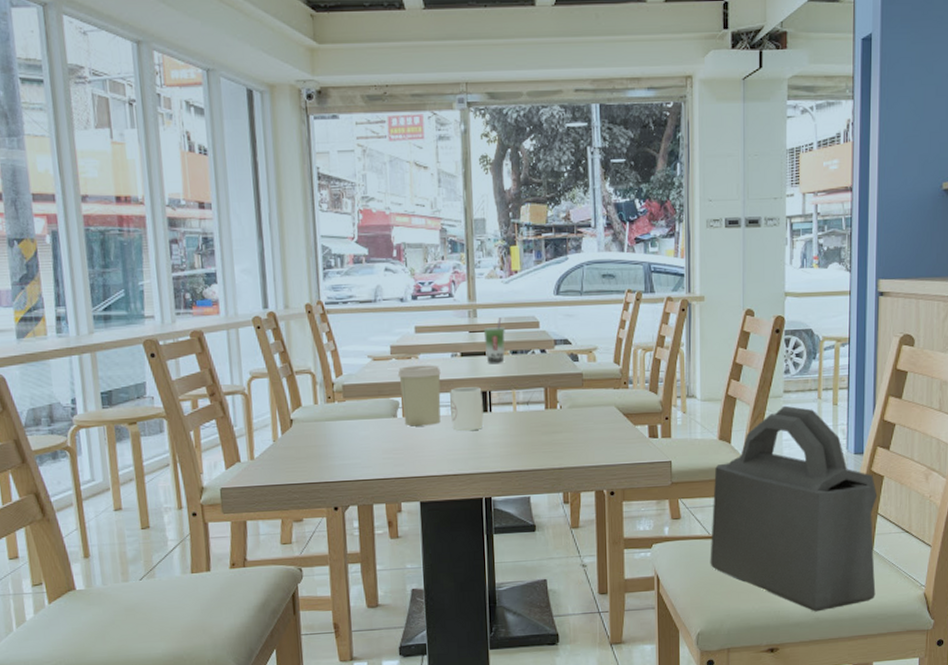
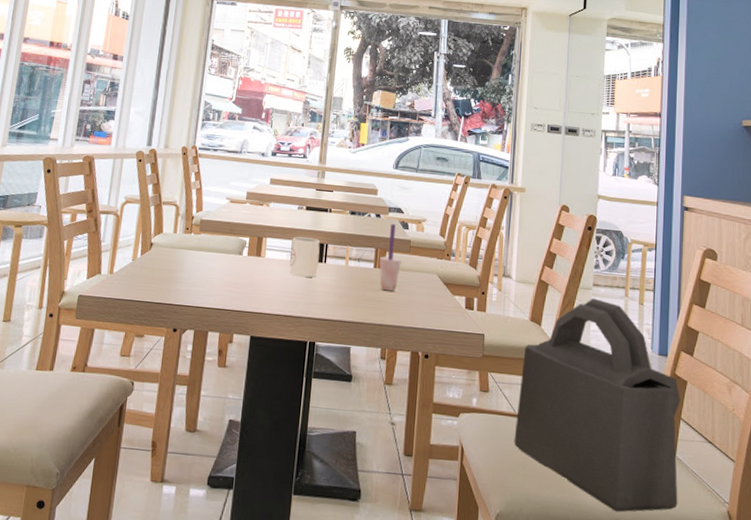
cup: present [397,365,441,427] -> none [248,211,287,267]
beverage cup: present [483,318,505,363] -> none [328,181,347,221]
beverage cup: none [551,357,575,432] -> present [379,223,401,291]

